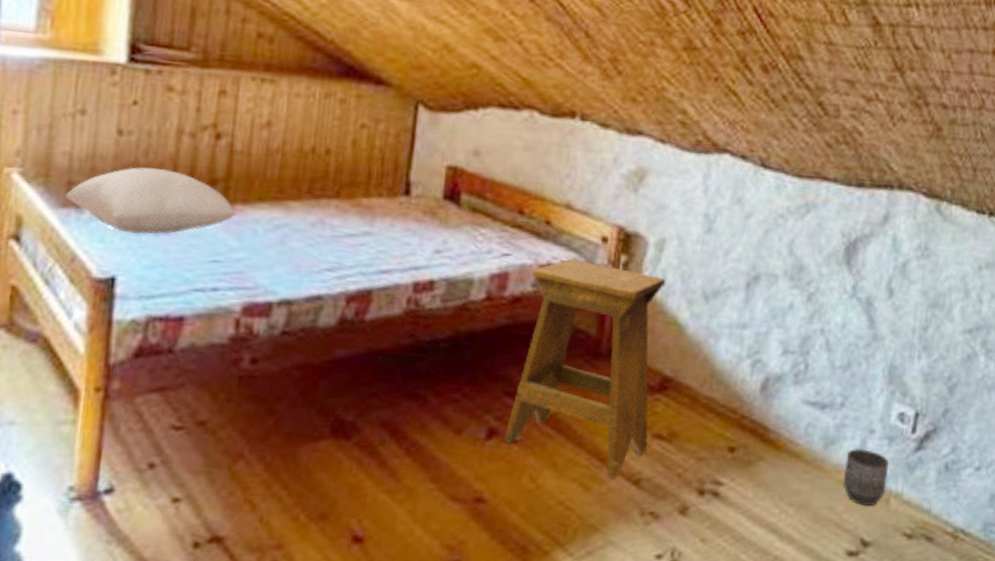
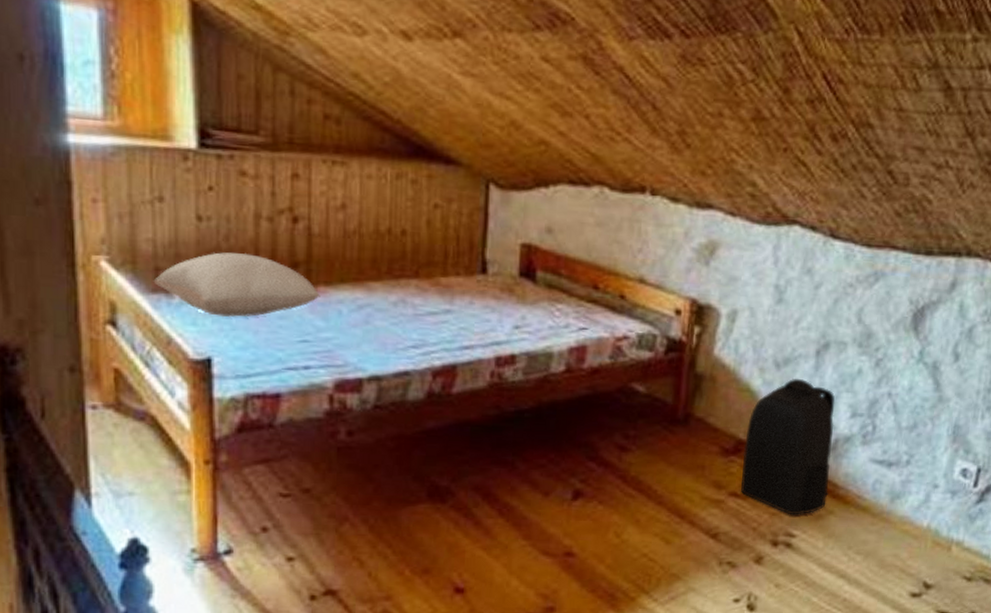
stool: present [504,259,666,479] -> none [589,332,739,533]
backpack: none [666,311,766,461] -> present [741,378,836,515]
planter: present [843,448,889,507] -> none [907,501,951,554]

